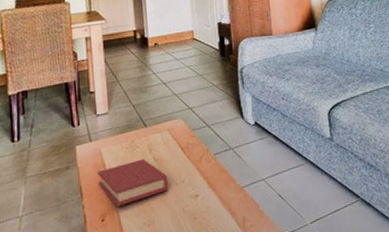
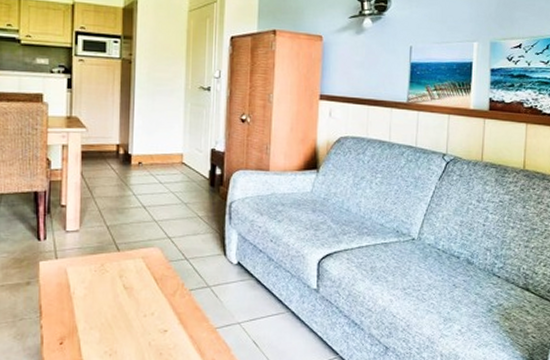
book: present [97,159,169,206] -> none [60,284,137,331]

